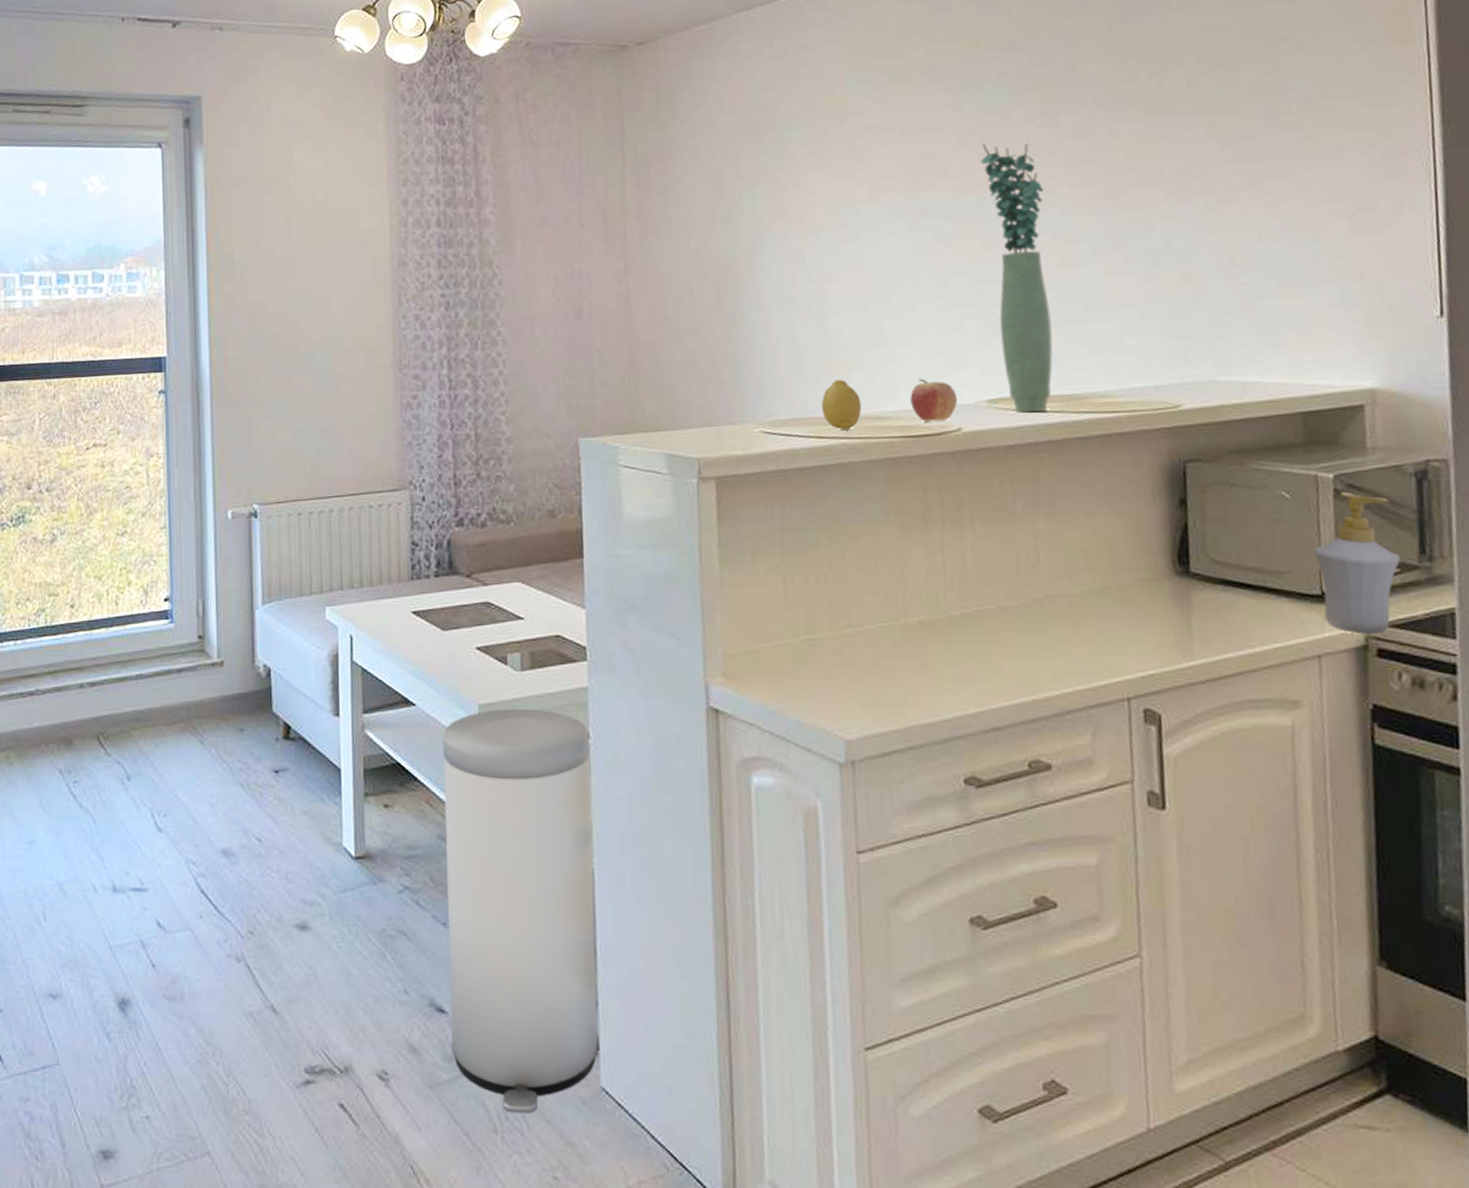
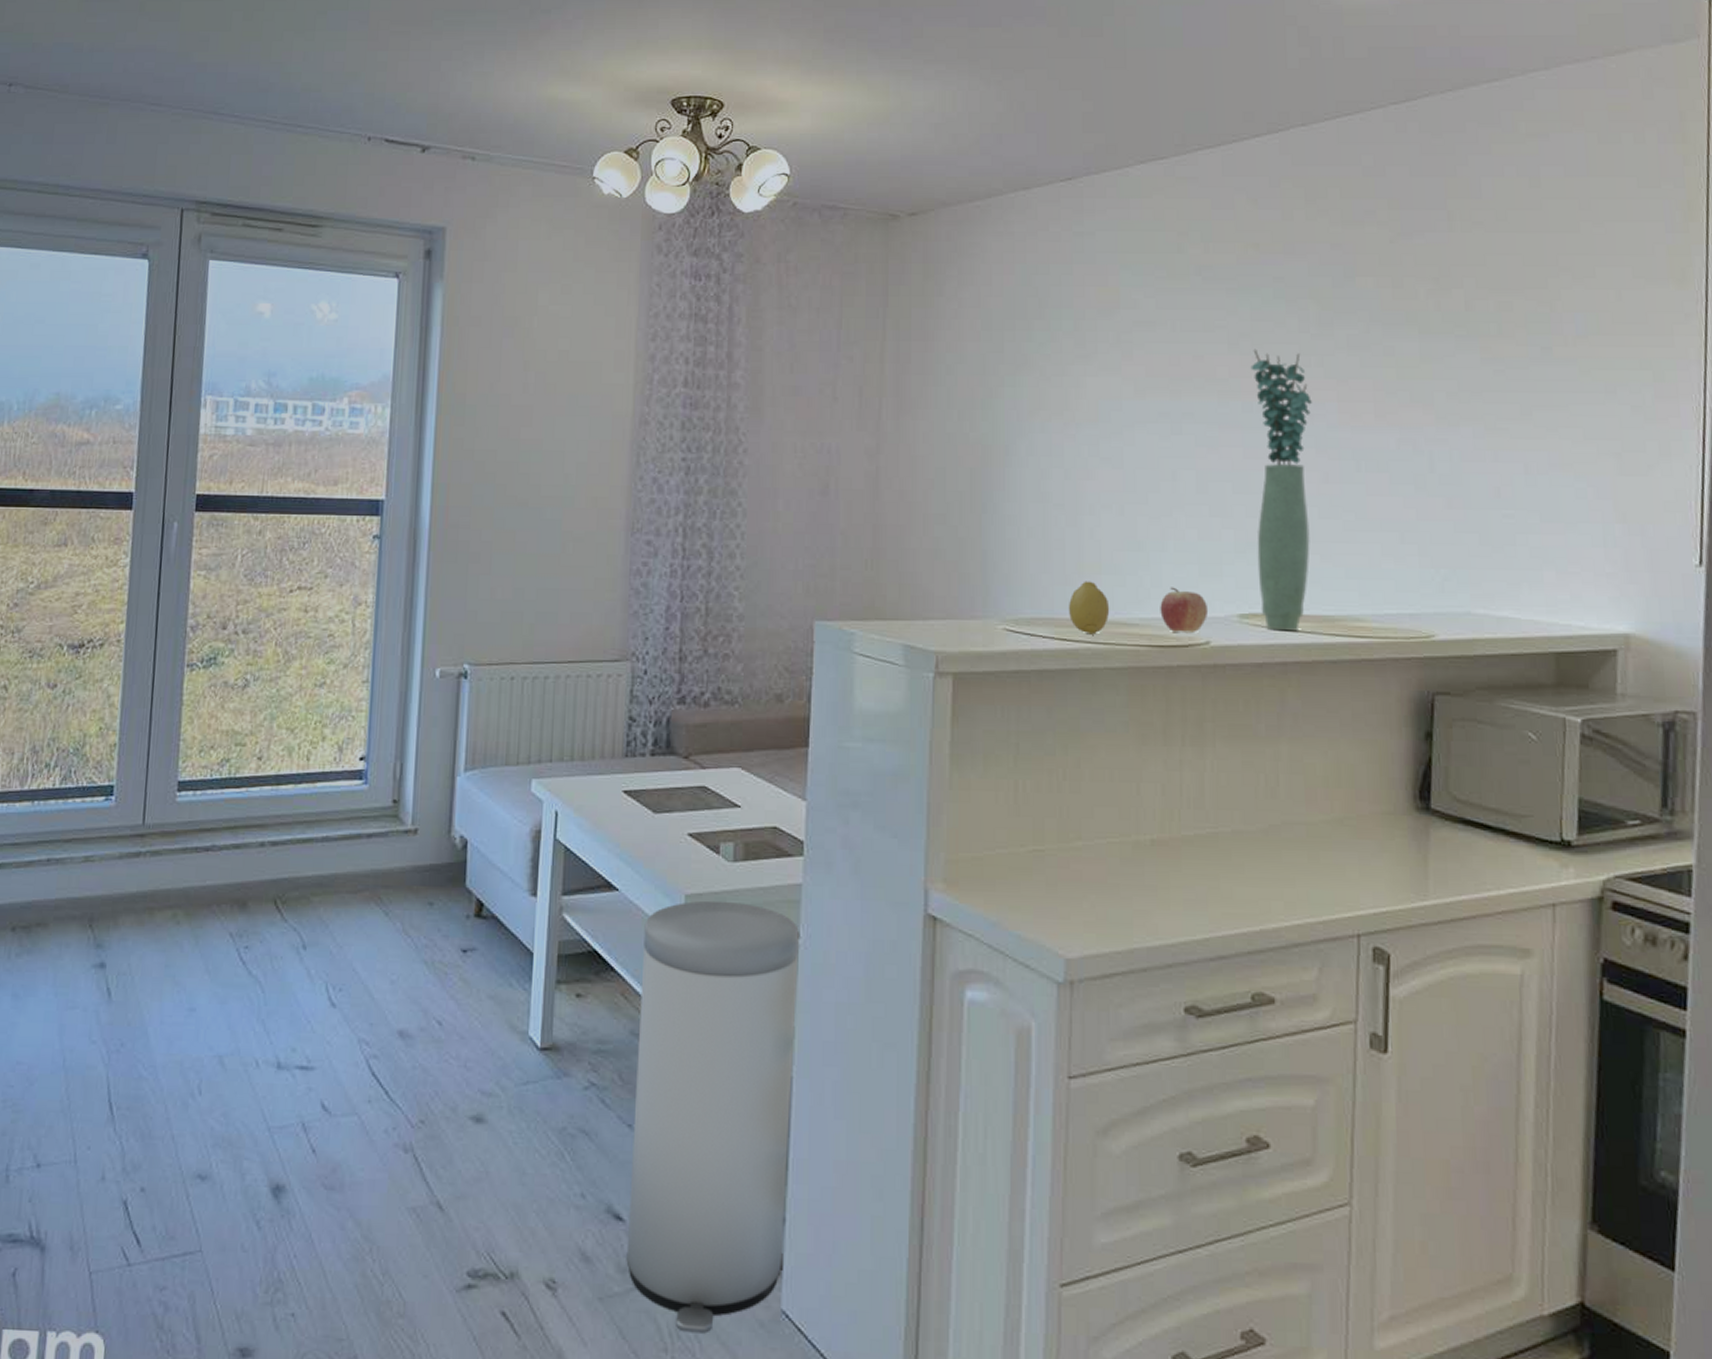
soap bottle: present [1314,491,1400,635] -> none [1556,737,1641,886]

